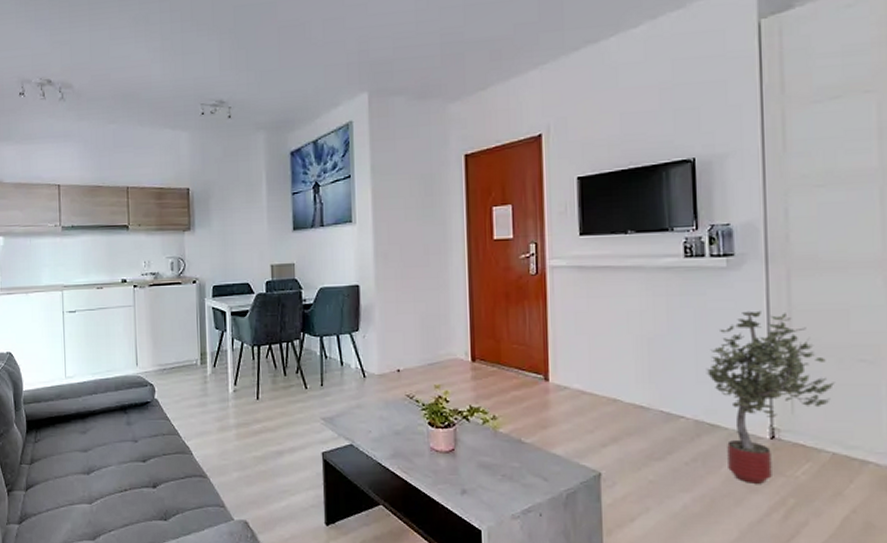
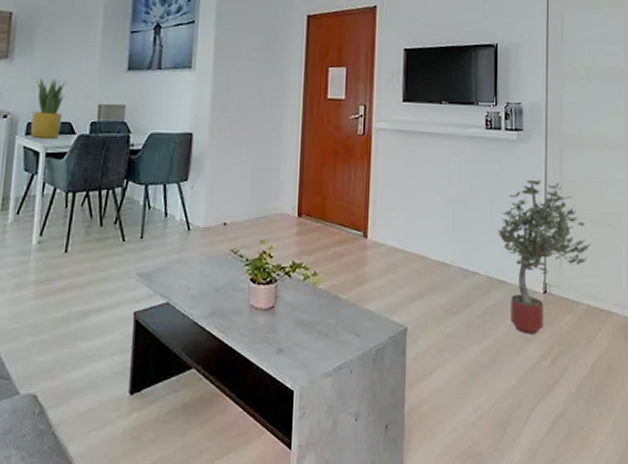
planter: none [215,245,241,299] -> present [31,78,66,139]

